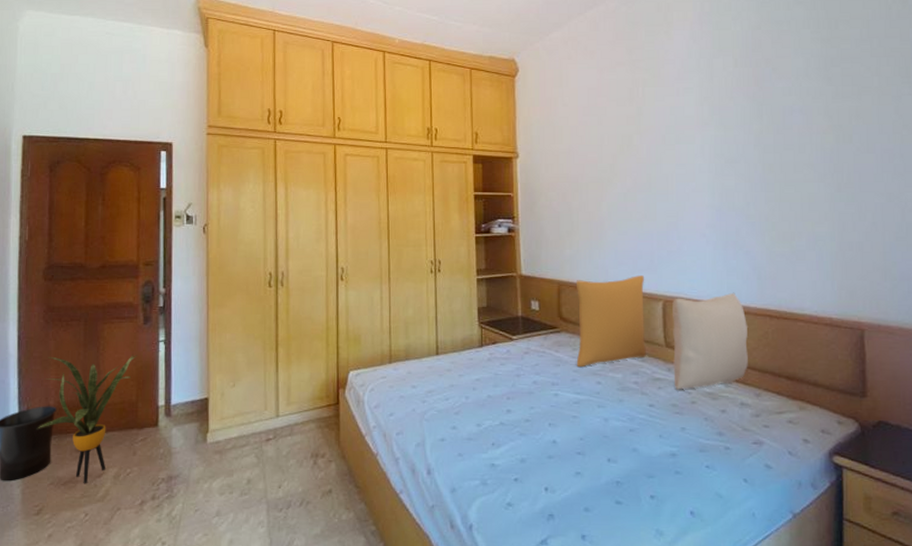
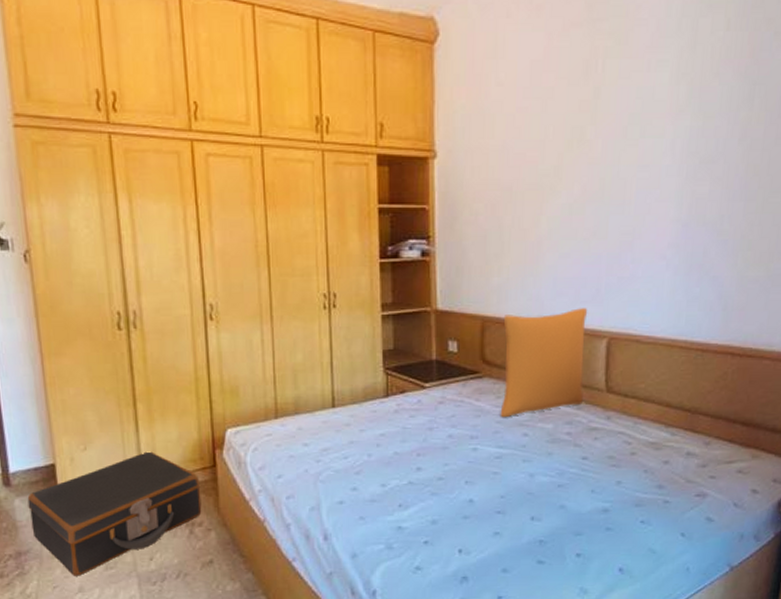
suitcase: none [183,389,325,501] -> present [27,451,202,576]
pillow: present [672,292,749,390] -> none [613,326,706,440]

